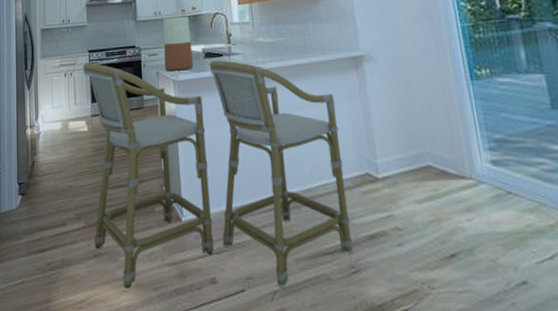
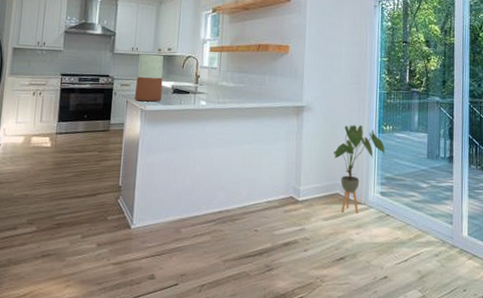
bar stool: present [82,62,214,288] -> none [44,85,165,284]
bar stool: present [209,60,353,288] -> none [164,96,277,282]
house plant: none [413,72,486,192] -> present [334,125,385,213]

